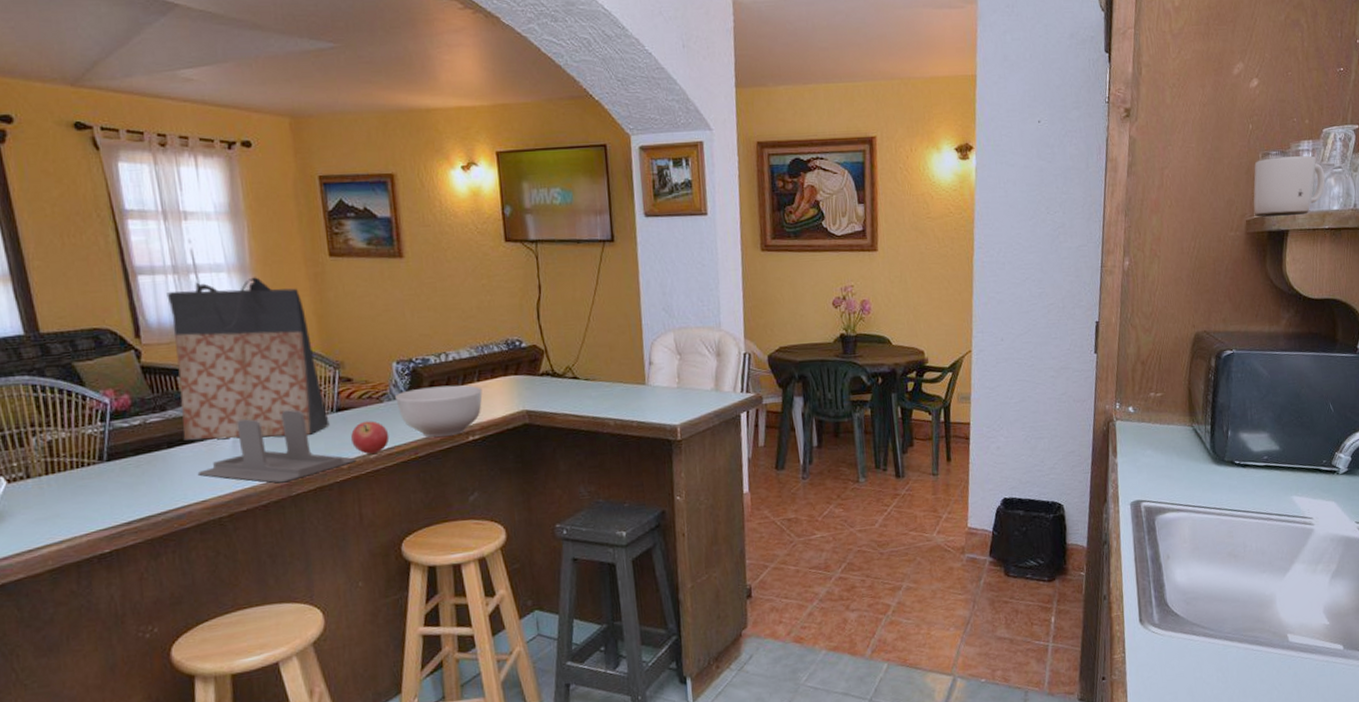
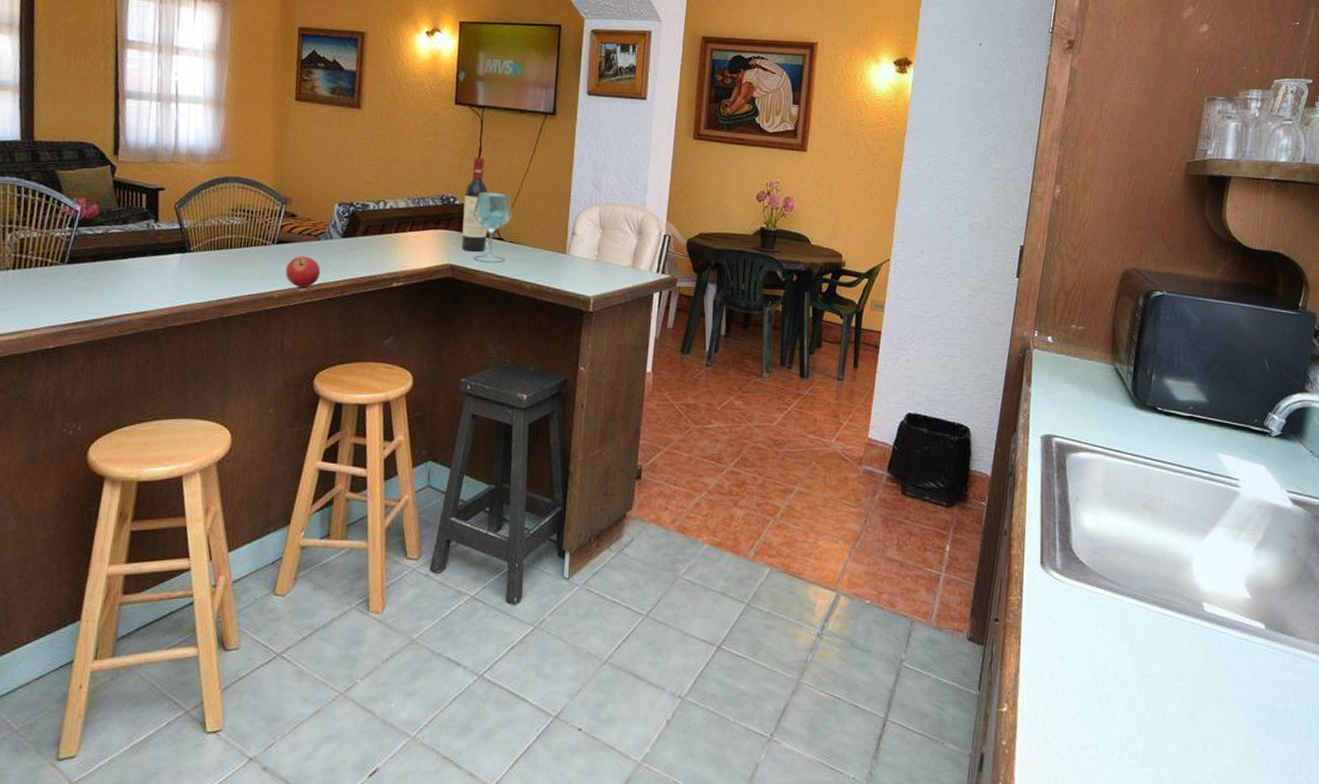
bag: present [166,277,330,441] -> none [137,111,269,262]
napkin holder: present [197,410,357,483] -> none [143,237,287,304]
bowl: present [394,385,483,437] -> none [331,231,412,279]
wine bottle: none [529,295,561,396] -> present [461,157,489,253]
wine glass: none [541,330,584,404] -> present [472,192,512,264]
mug: present [1253,155,1326,217] -> none [1195,103,1274,163]

